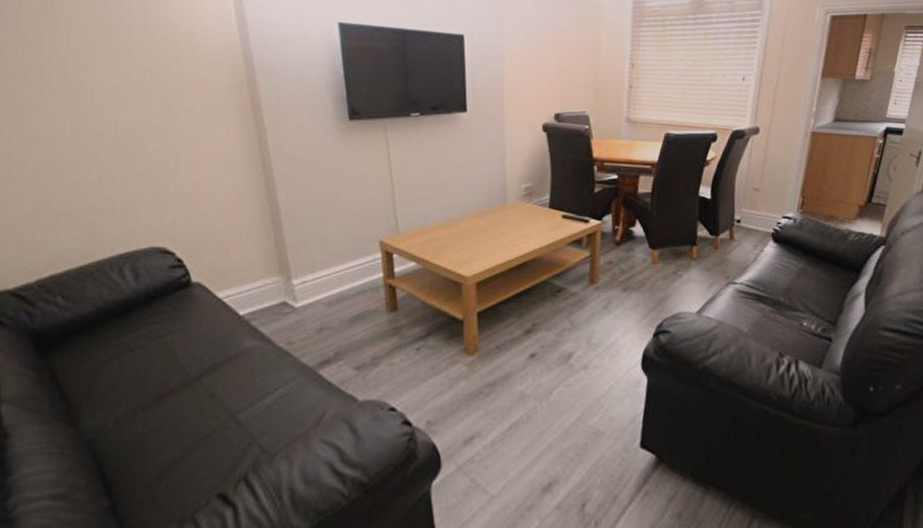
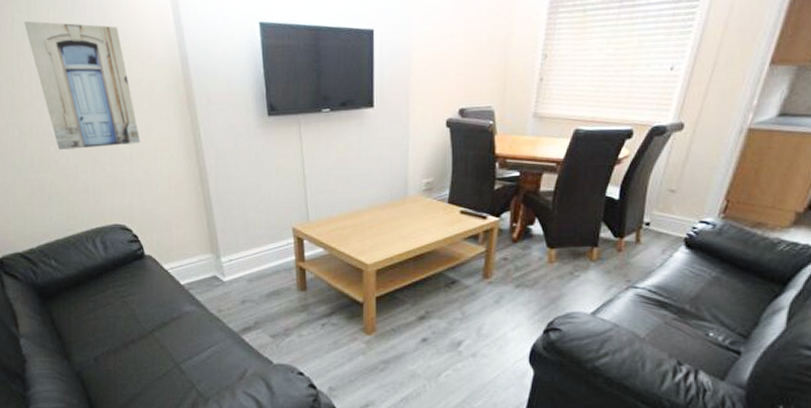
wall art: none [36,9,190,160] -> present [24,20,141,150]

